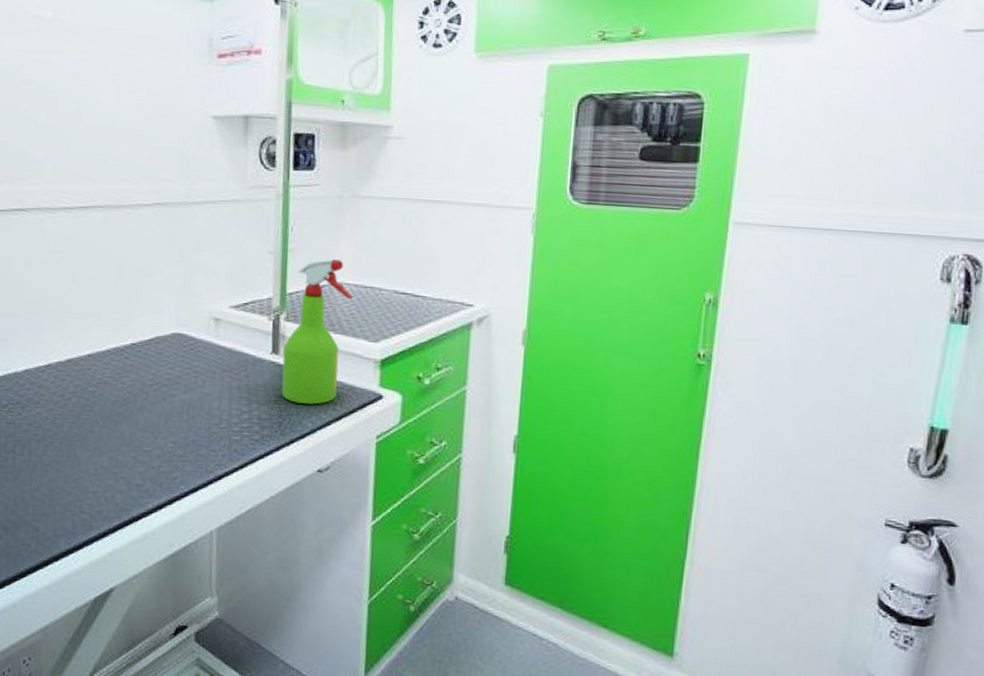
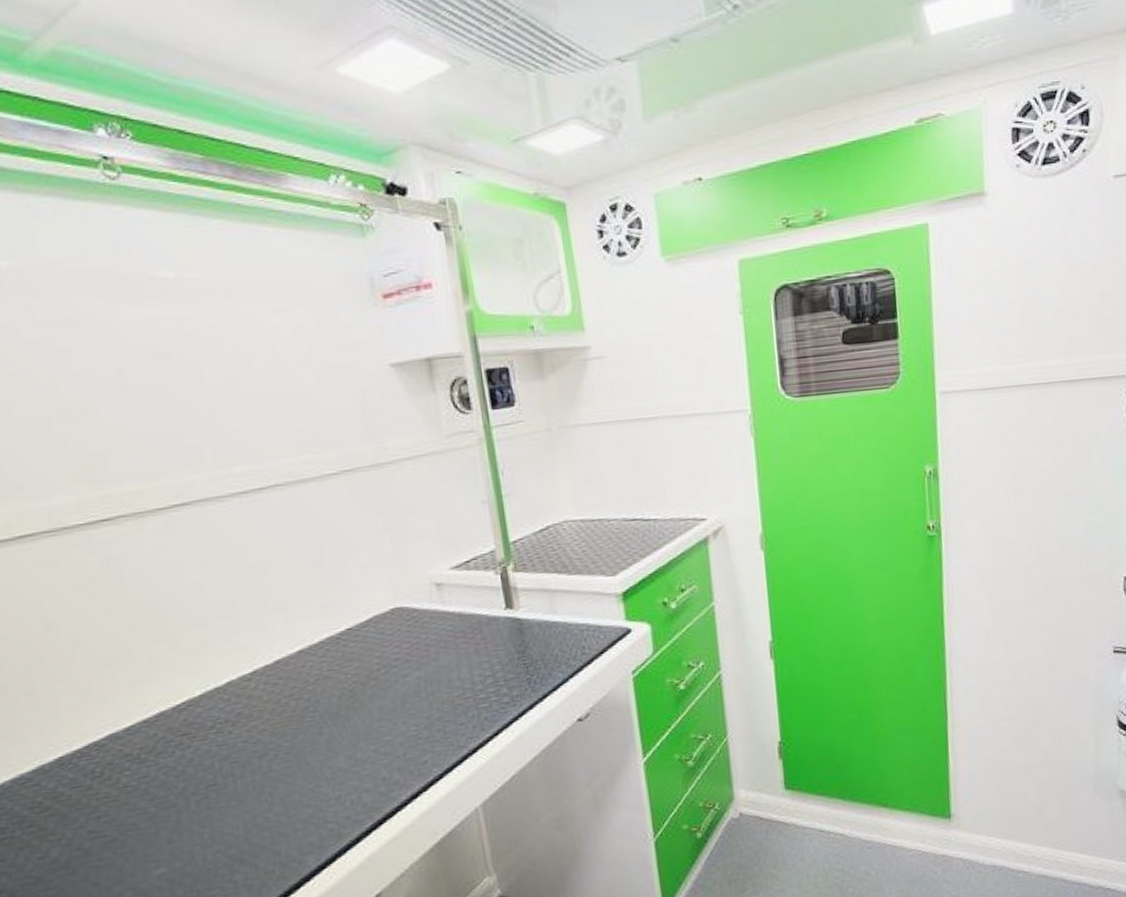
spray bottle: present [282,259,354,405] -> none [517,497,583,656]

